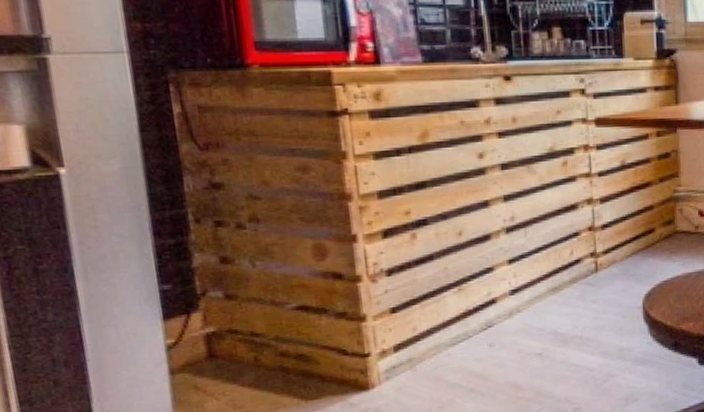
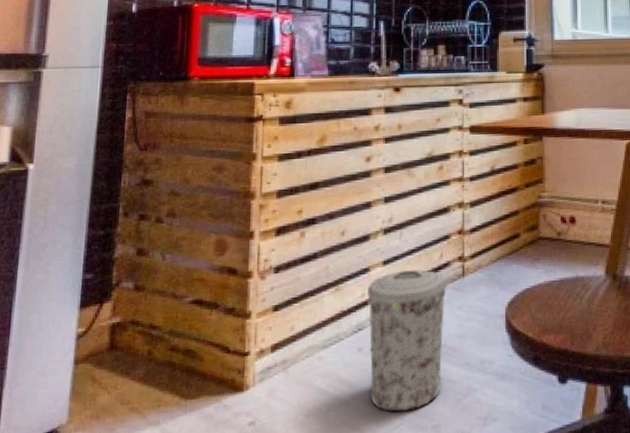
trash can: none [494,266,580,399] -> present [368,269,447,412]

